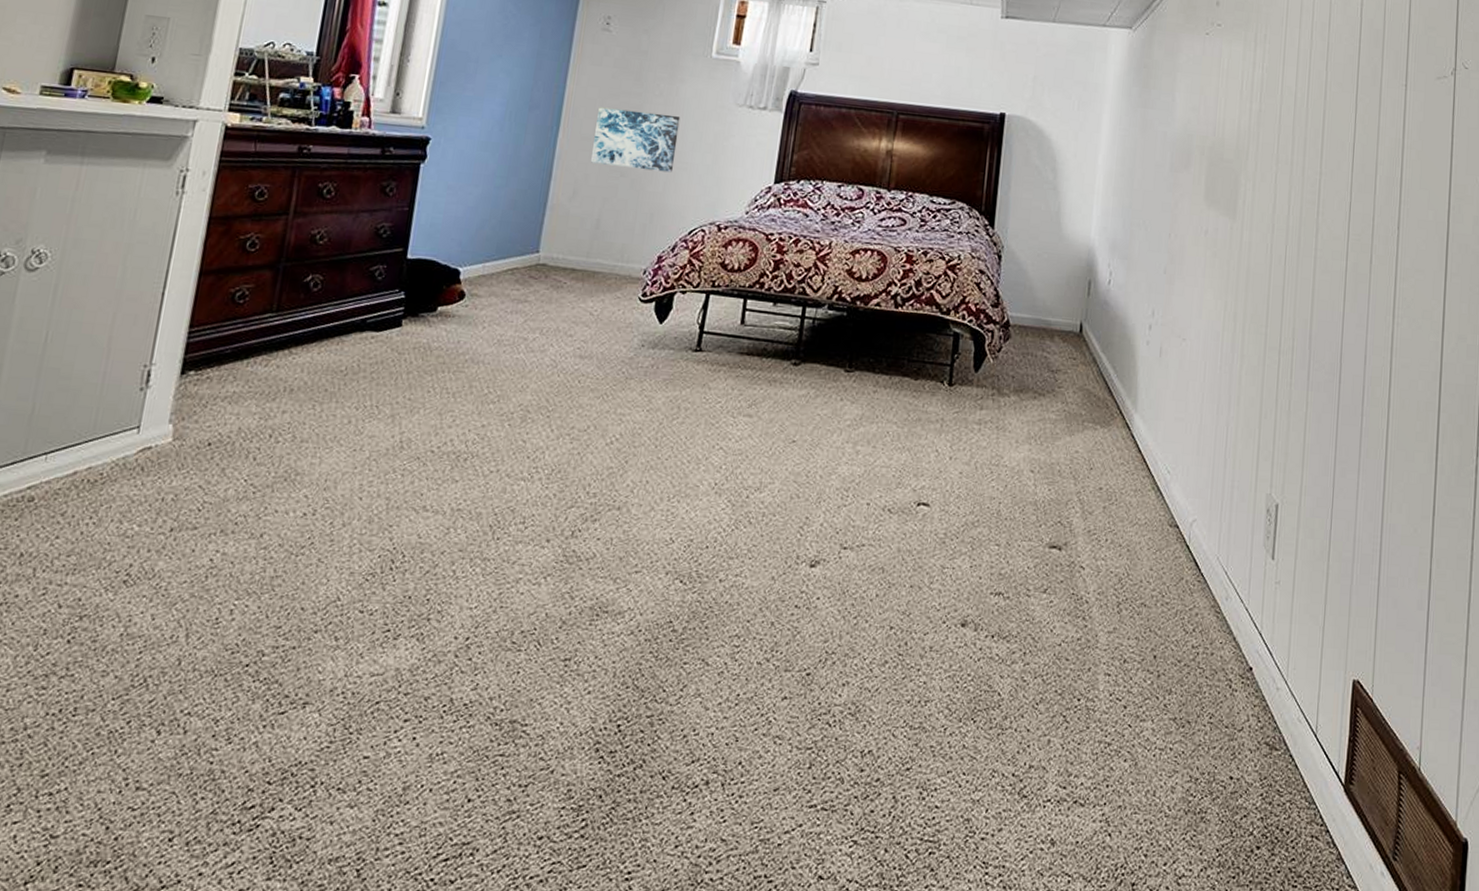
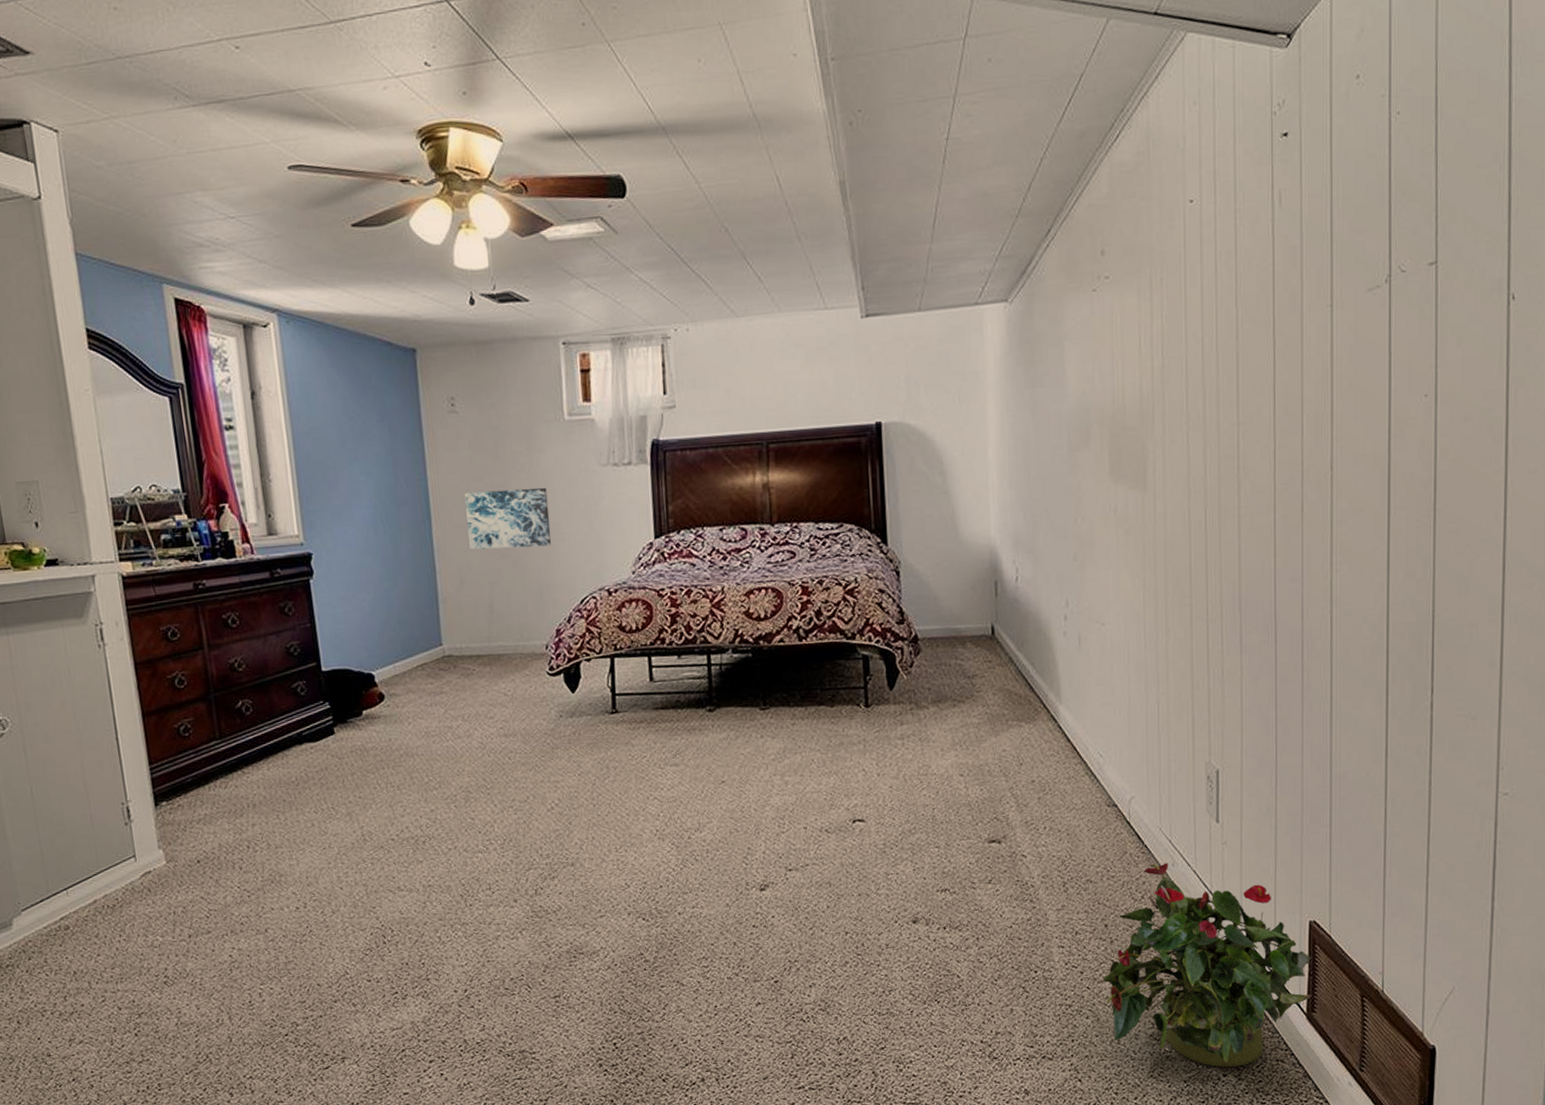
potted plant: none [1145,595,1355,839] -> present [1102,862,1313,1068]

